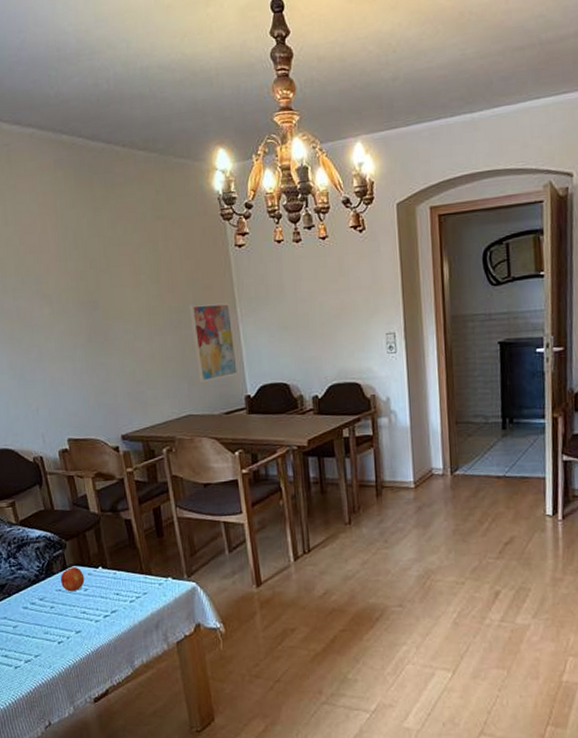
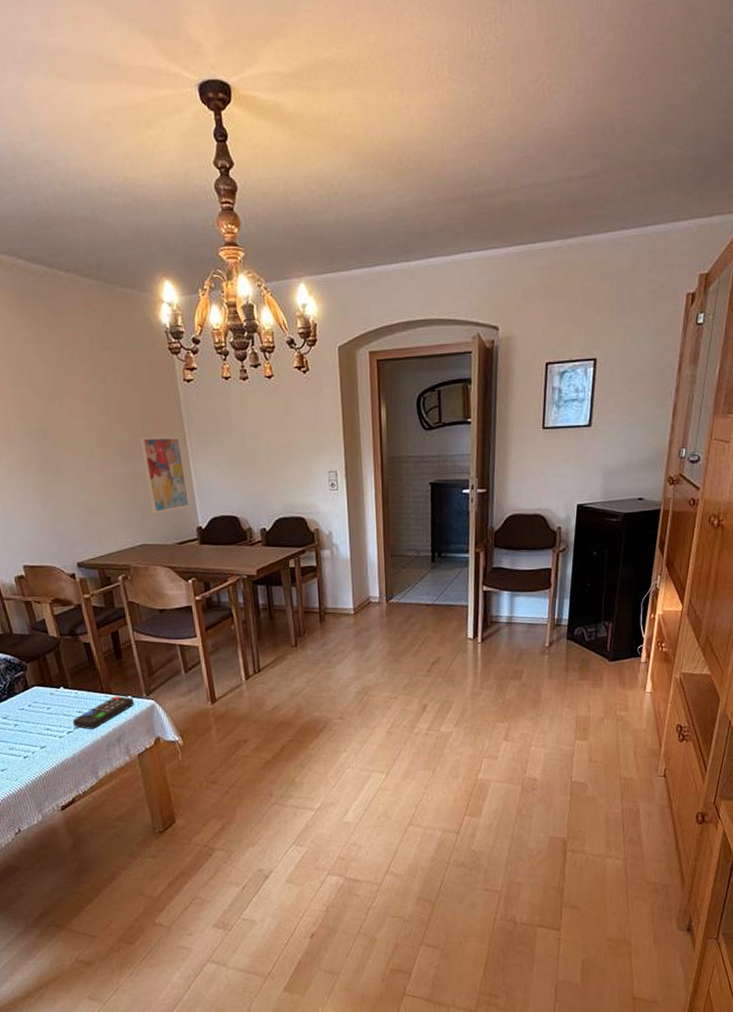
fruit: present [60,567,85,591] -> none [22,687,47,710]
remote control: none [109,577,174,613] -> present [72,696,134,729]

